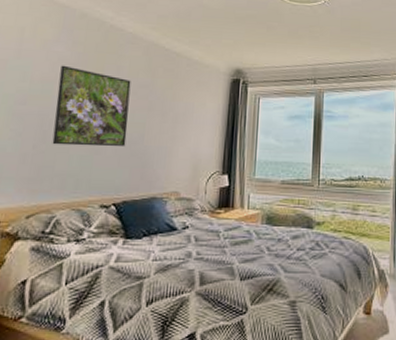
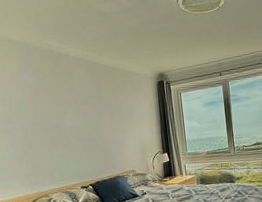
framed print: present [52,65,131,147] -> none [29,89,90,149]

